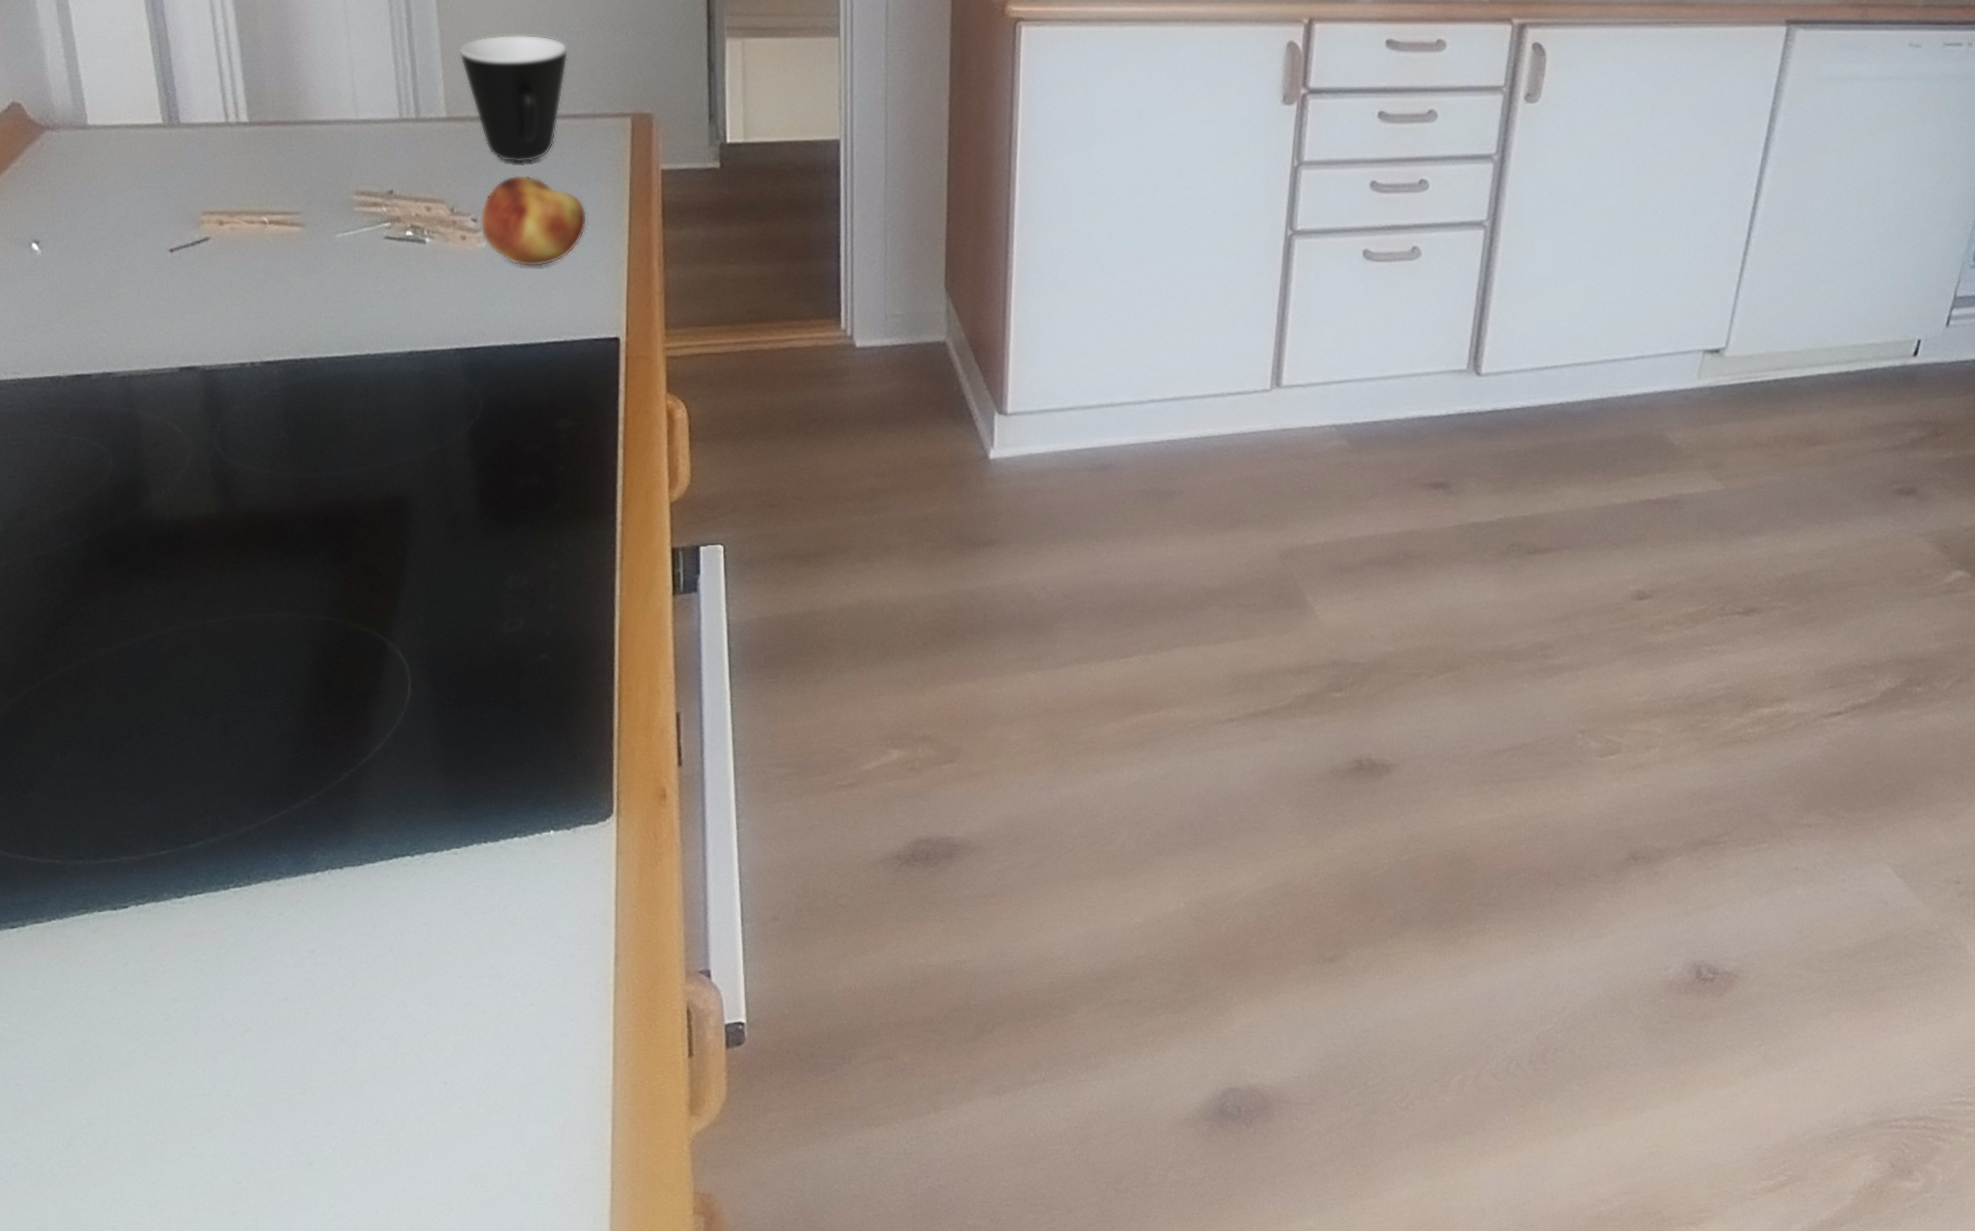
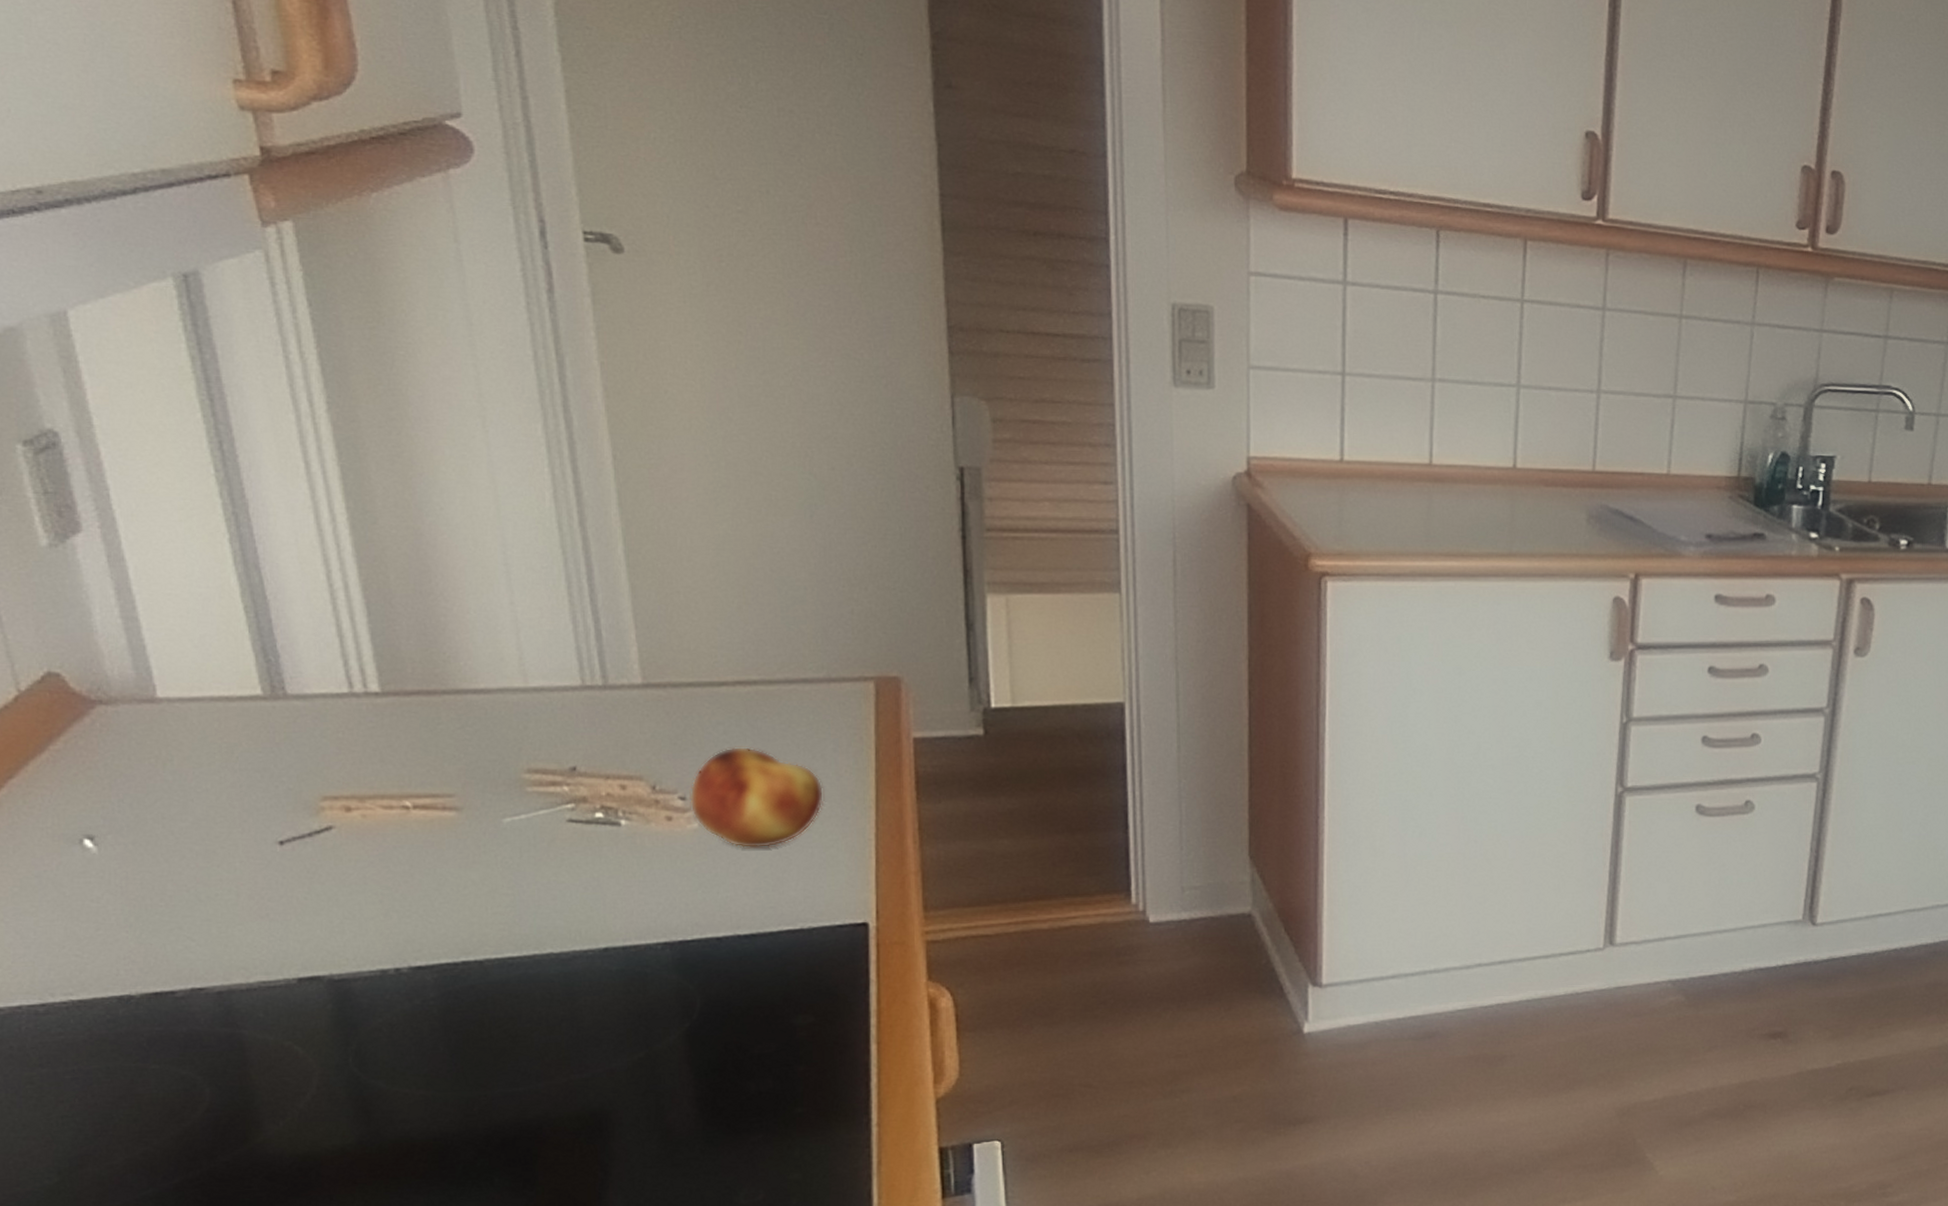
mug: present [459,34,569,163] -> none [656,590,795,733]

